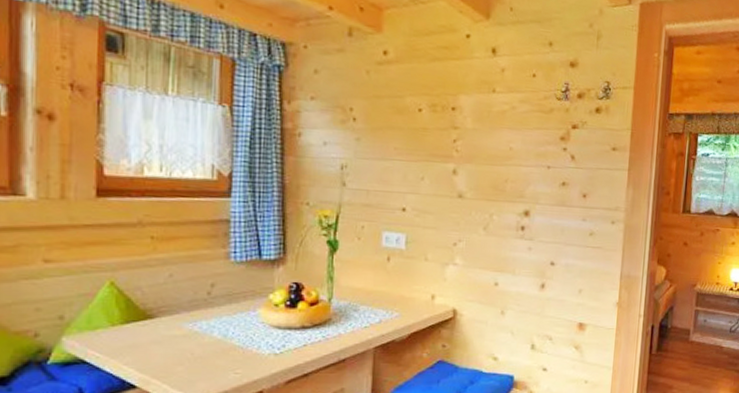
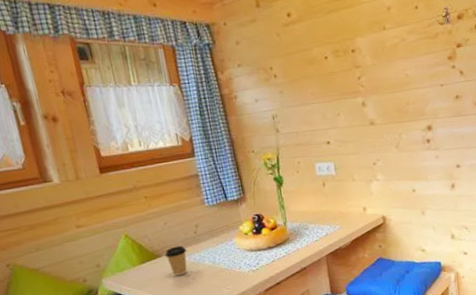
coffee cup: none [160,307,192,347] -> present [165,245,187,276]

